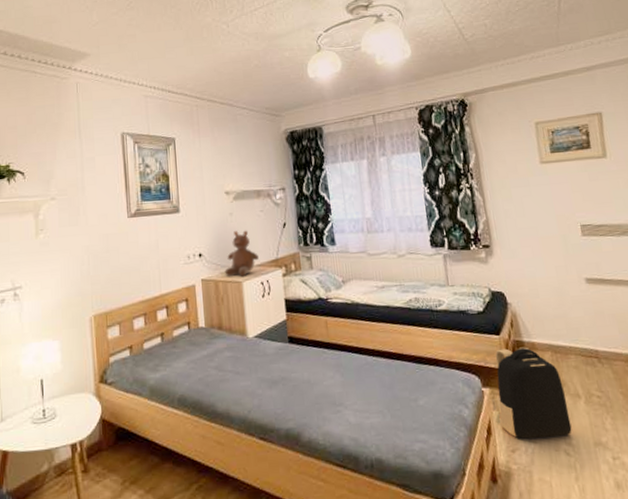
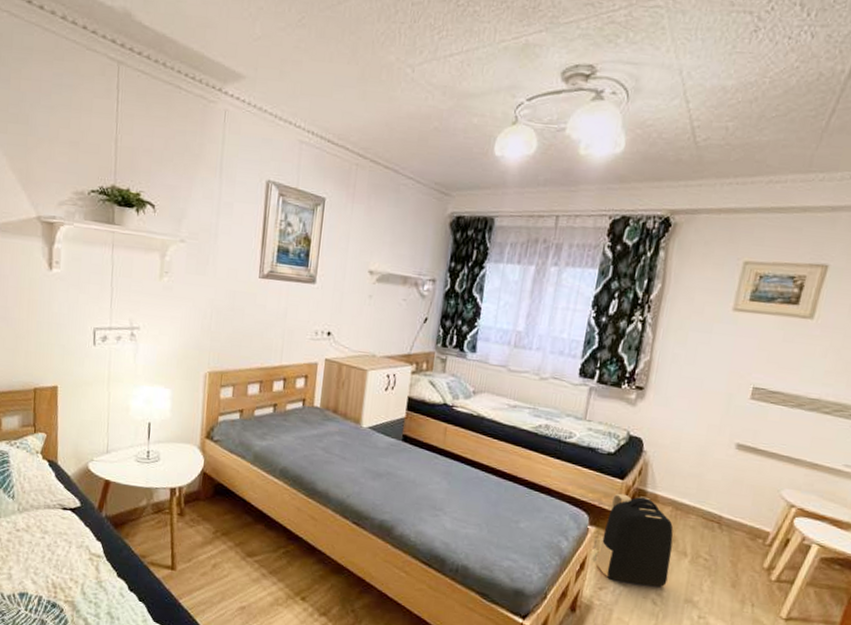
teddy bear: present [224,230,259,277] -> none [351,316,391,365]

